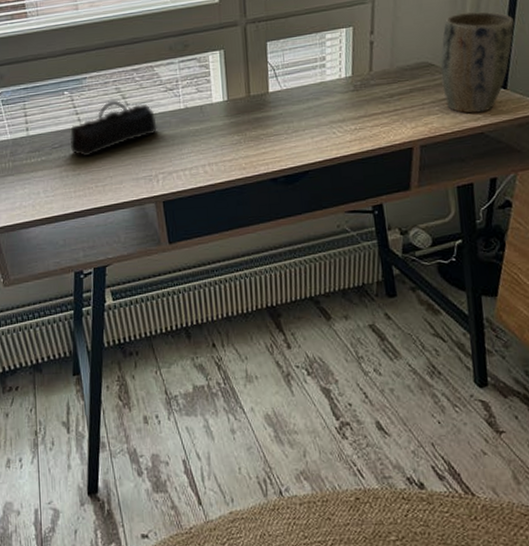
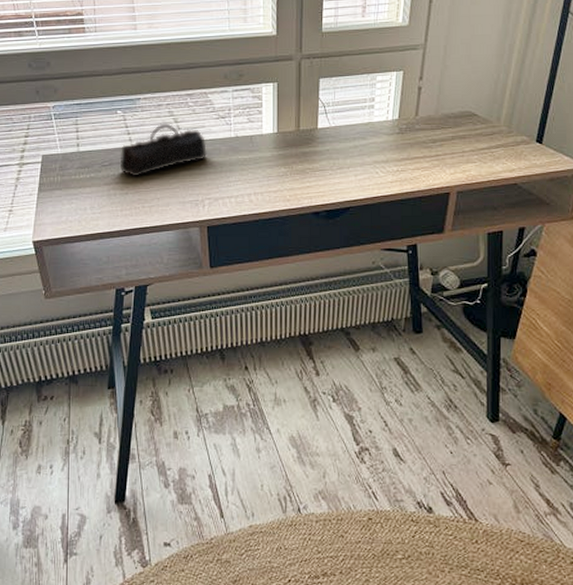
plant pot: present [441,11,514,114] -> none [482,66,555,164]

